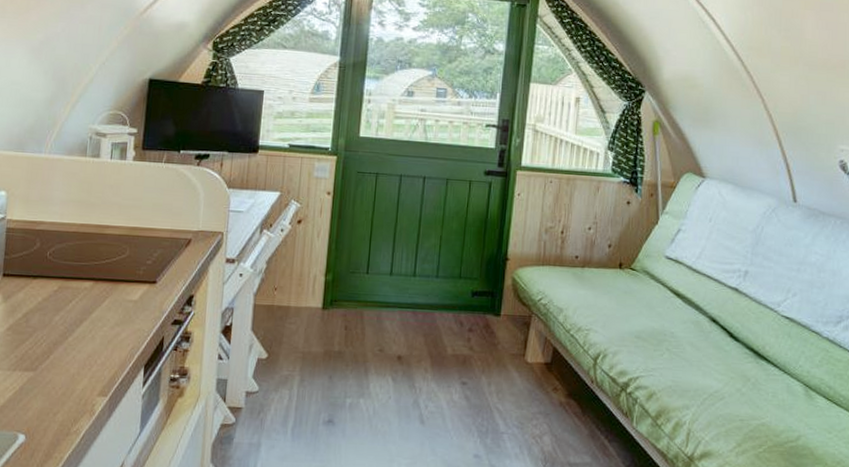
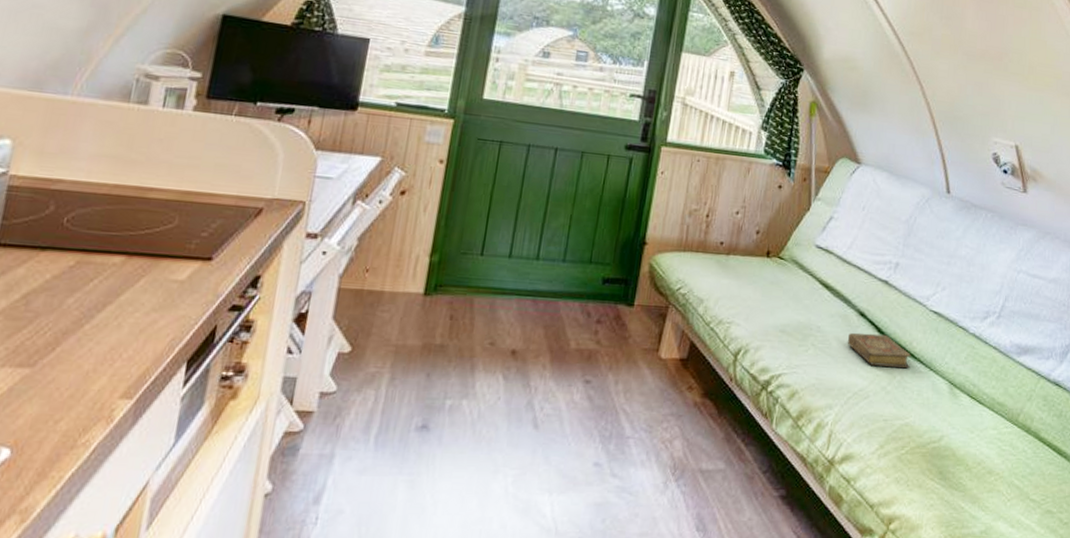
book: none [700,337,764,372] -> present [847,332,911,369]

